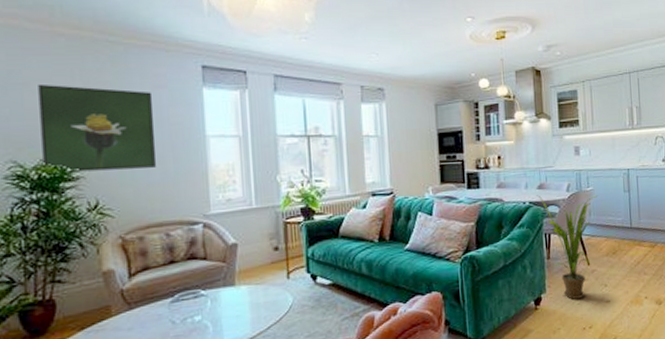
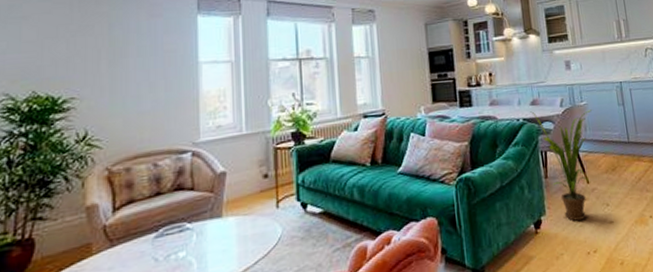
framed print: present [38,83,157,172] -> none [35,16,149,104]

